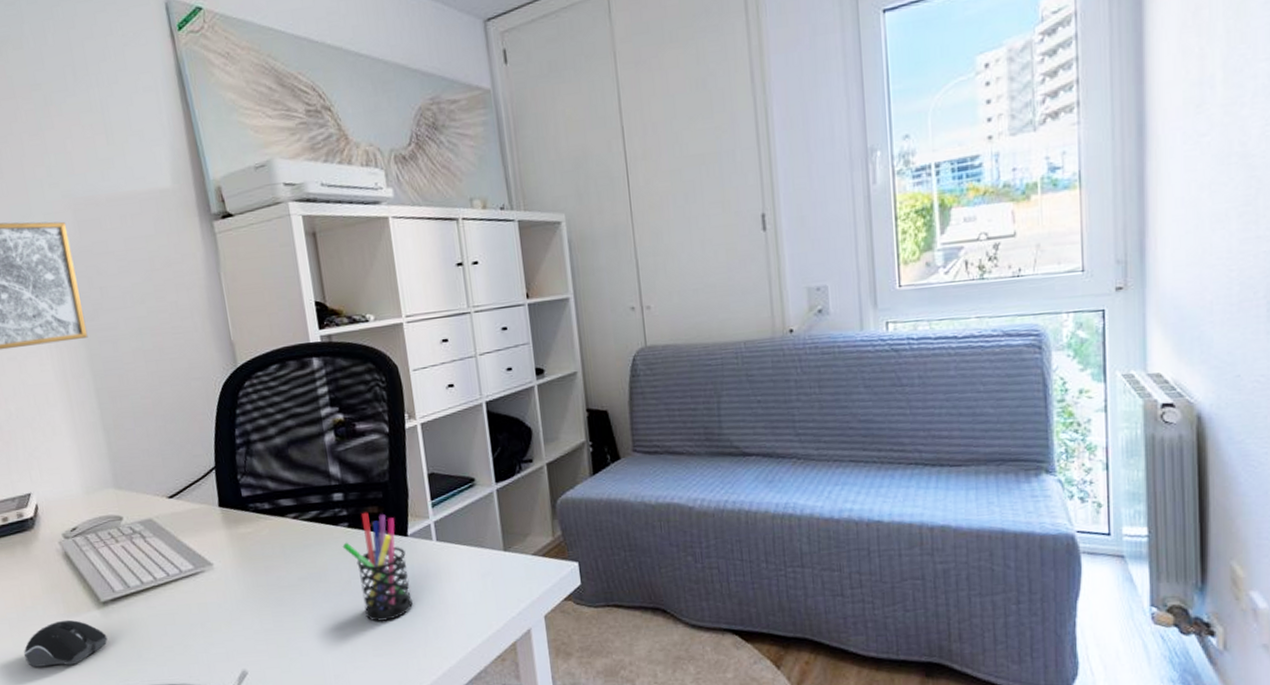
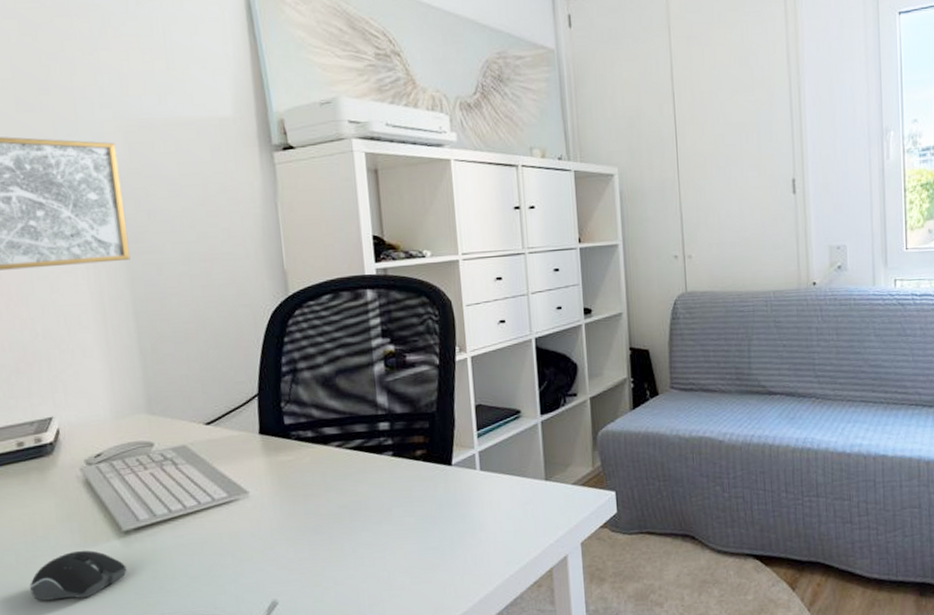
pen holder: present [342,512,413,622] -> none [385,441,453,550]

